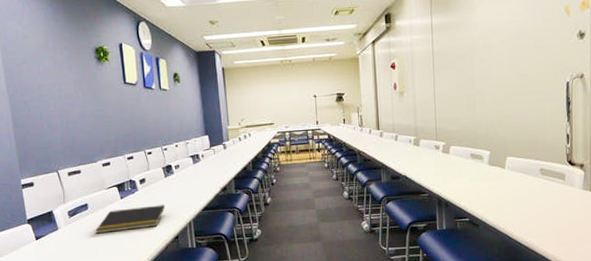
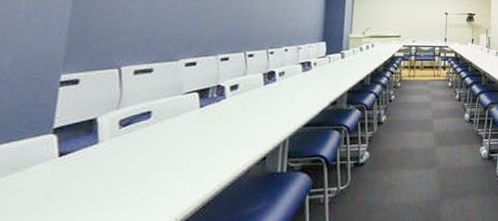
notepad: present [95,205,165,234] -> none [153,117,256,151]

